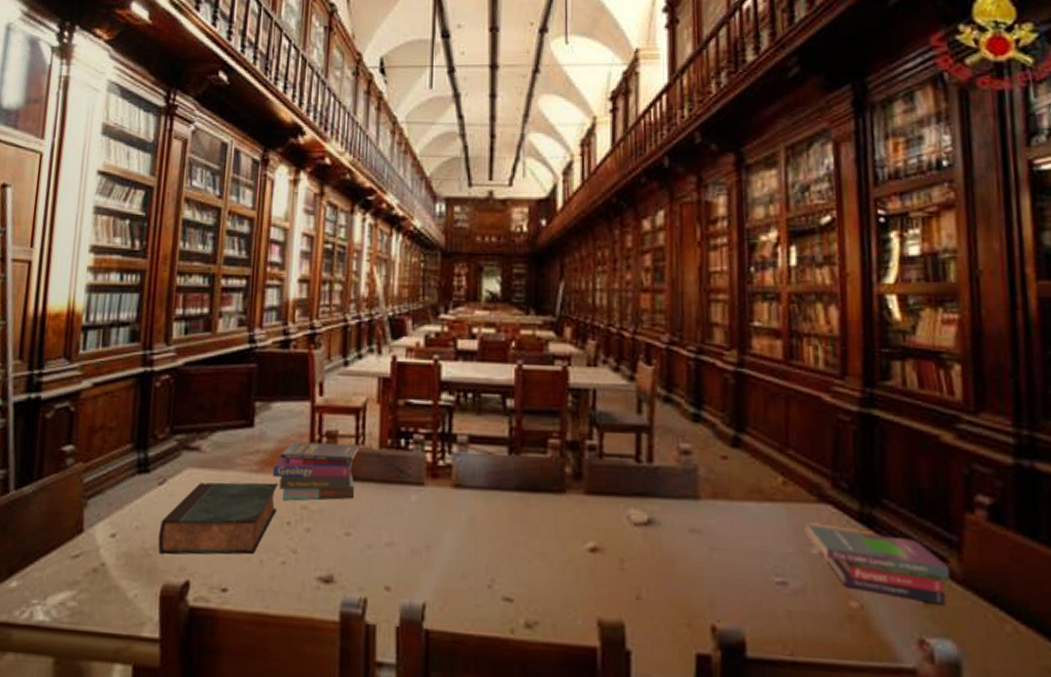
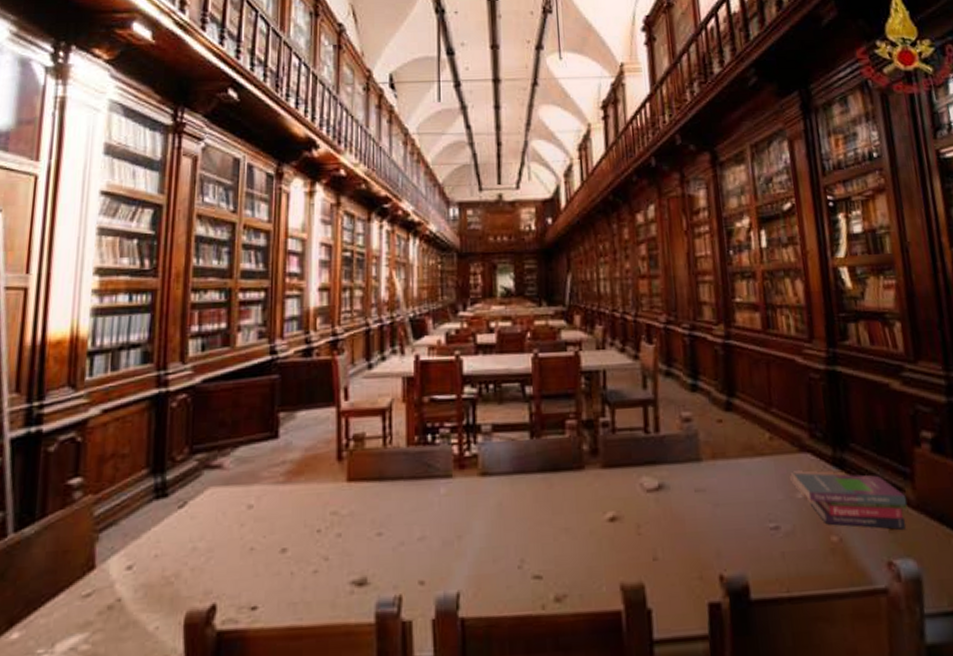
book: present [157,482,278,555] -> none [180,492,306,581]
books: present [272,442,360,501] -> none [300,444,388,509]

